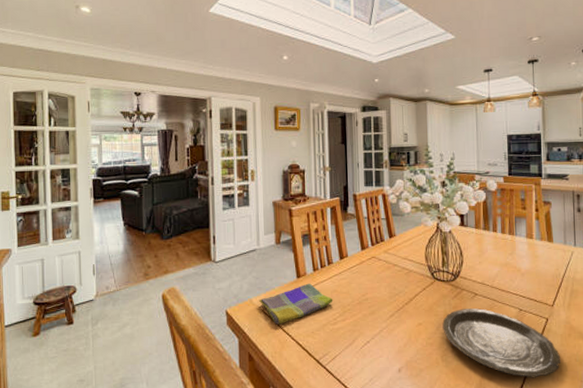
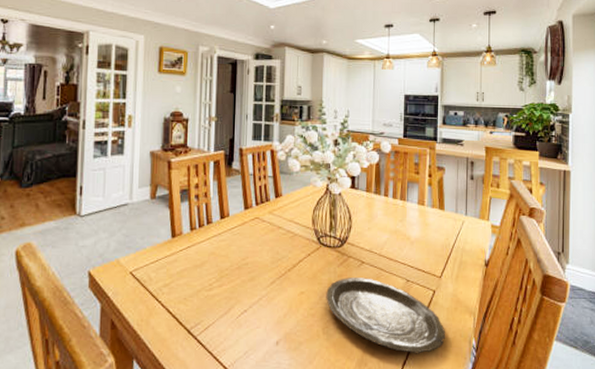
dish towel: present [259,283,333,325] -> none [128,244,210,289]

